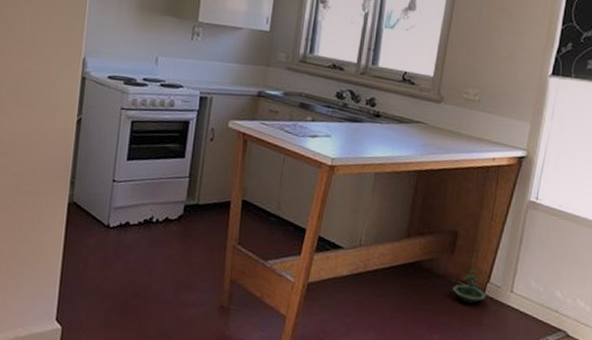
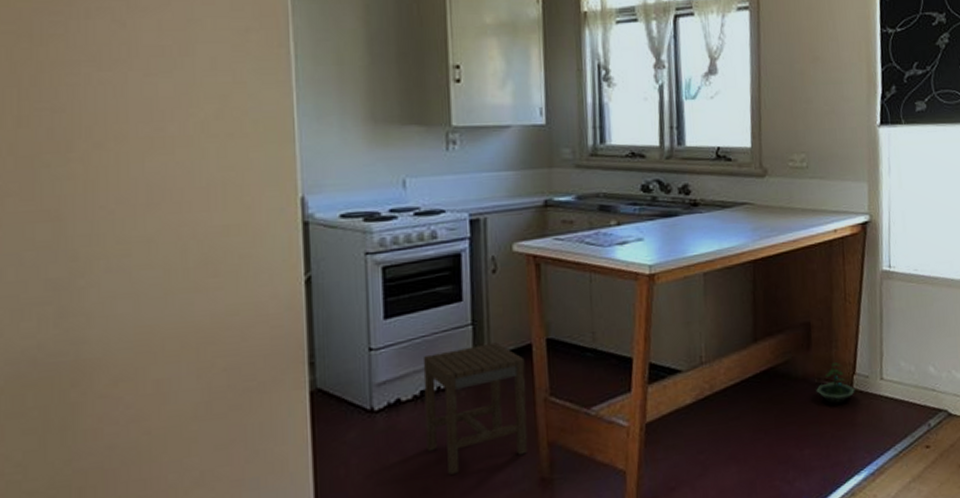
stool: none [142,193,224,287] -> present [422,342,528,475]

